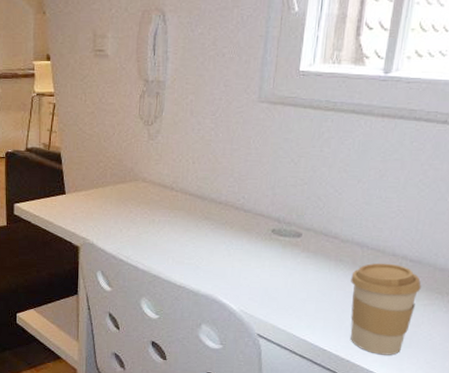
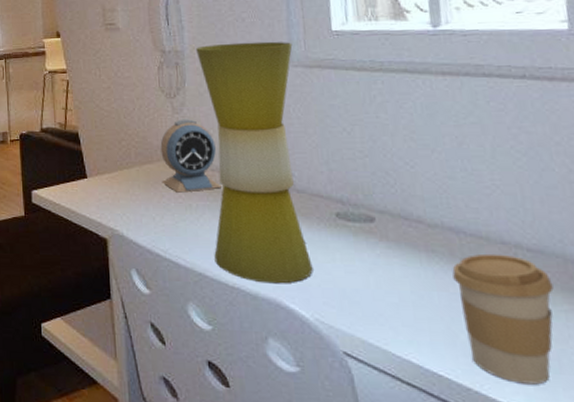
alarm clock: none [131,145,183,209] -> present [160,119,223,193]
table lamp: none [168,76,263,284] -> present [196,41,313,284]

